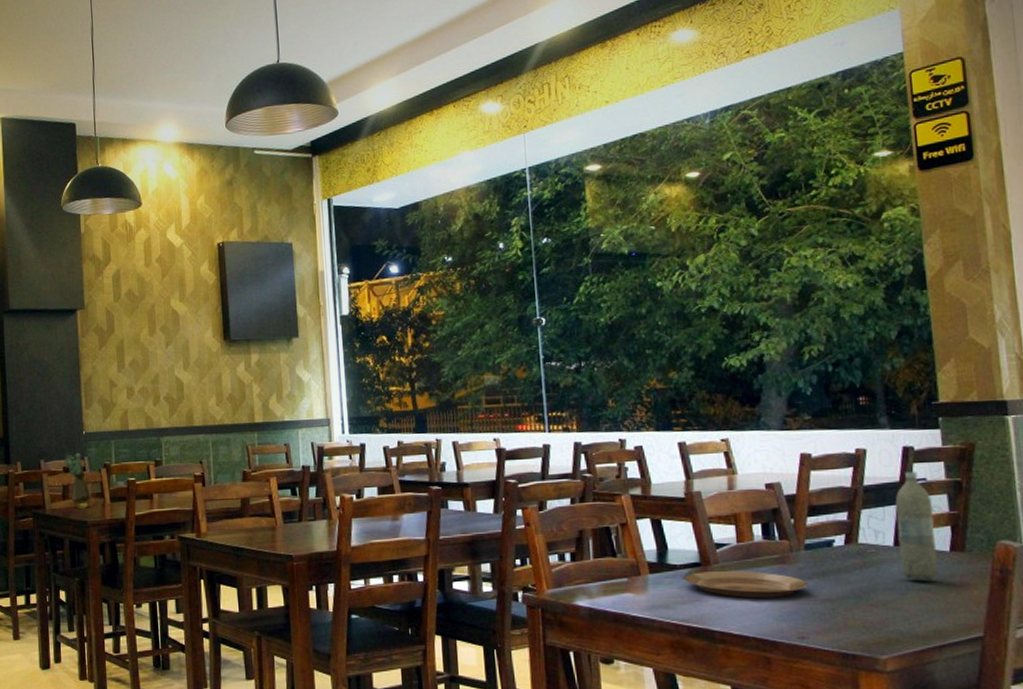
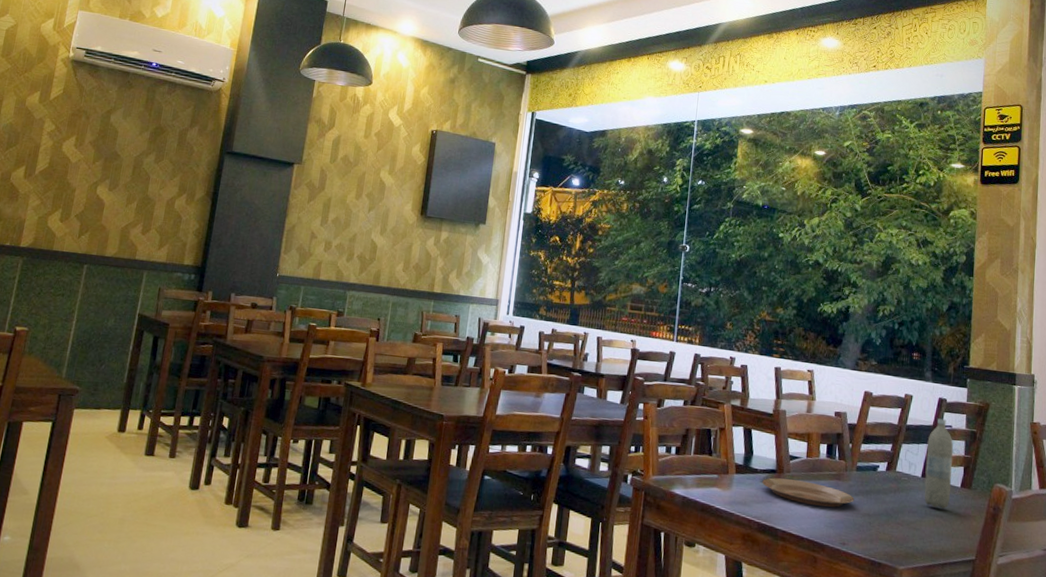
vase: present [63,451,91,509] -> none [252,289,273,344]

